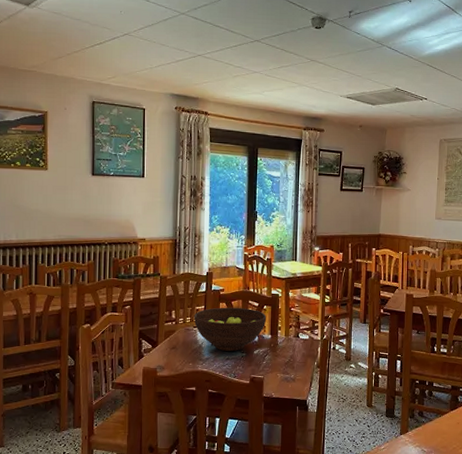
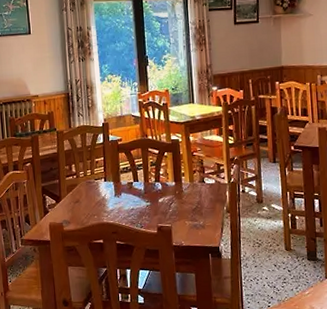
fruit bowl: present [193,307,267,351] -> none [94,156,169,202]

